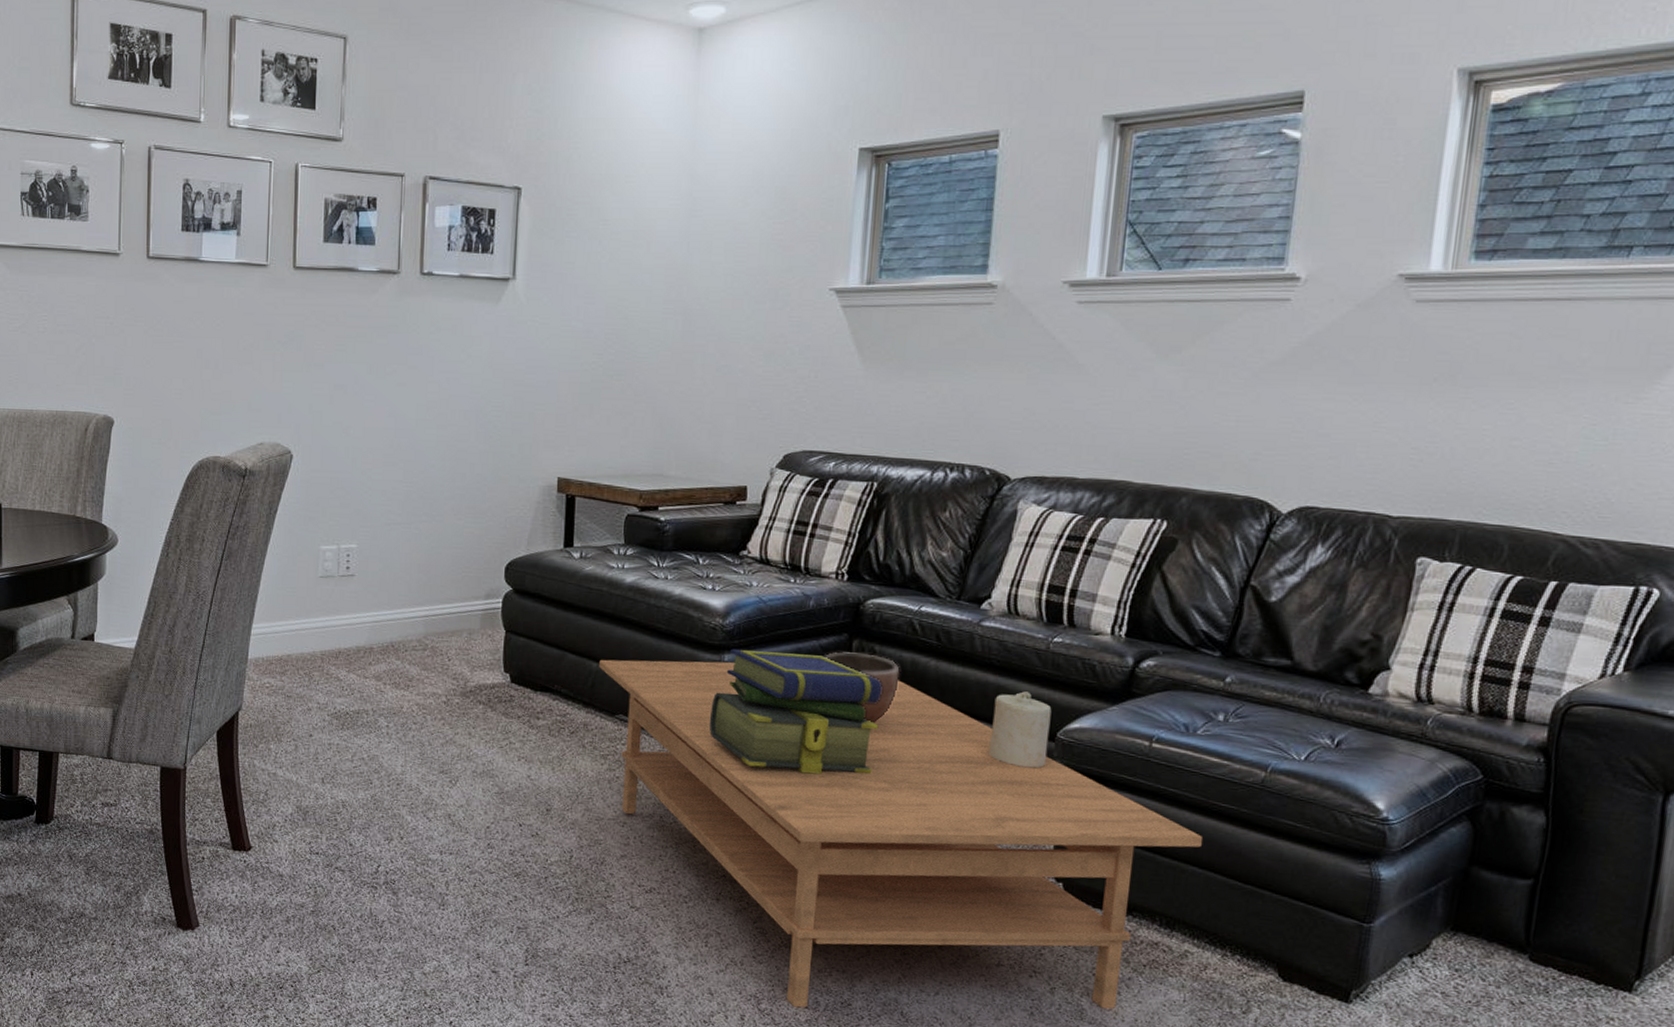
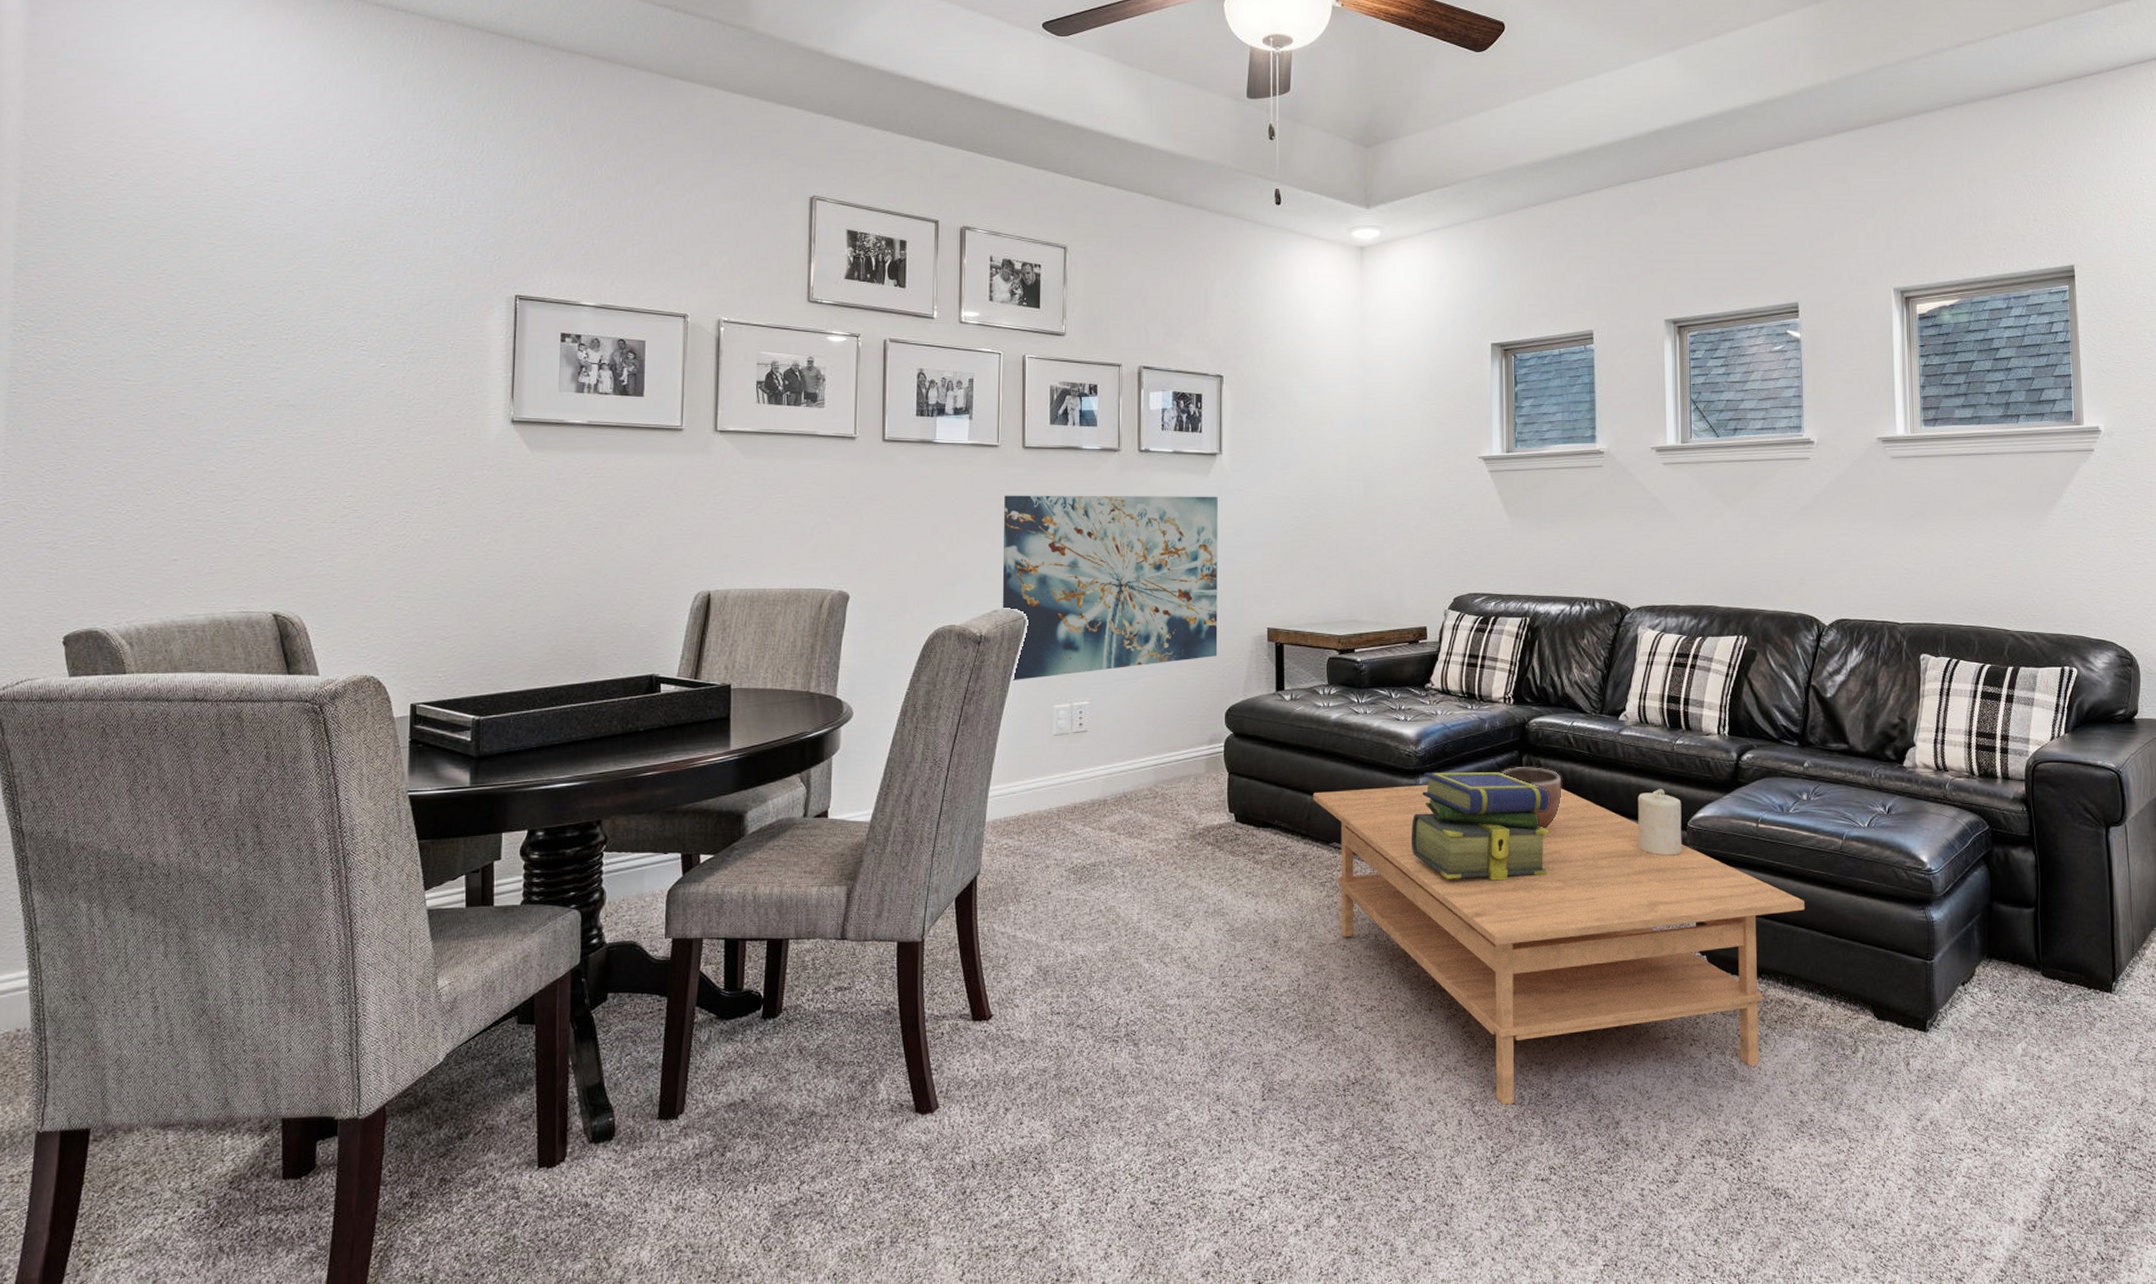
wall art: none [268,320,508,519] -> present [1002,495,1218,682]

